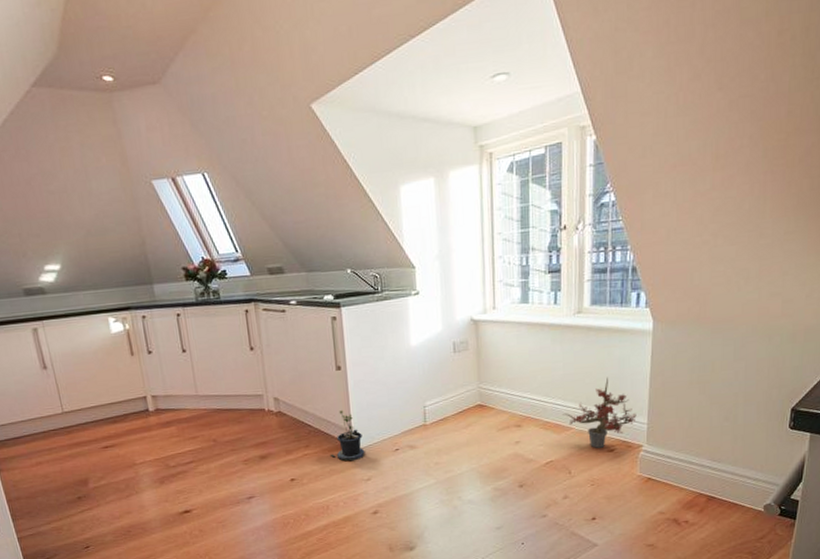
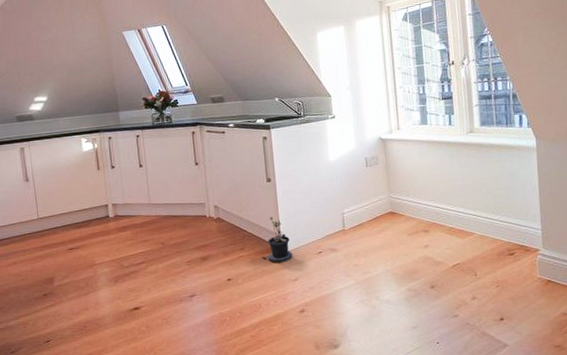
potted plant: present [563,377,636,448] -> none [465,187,531,252]

